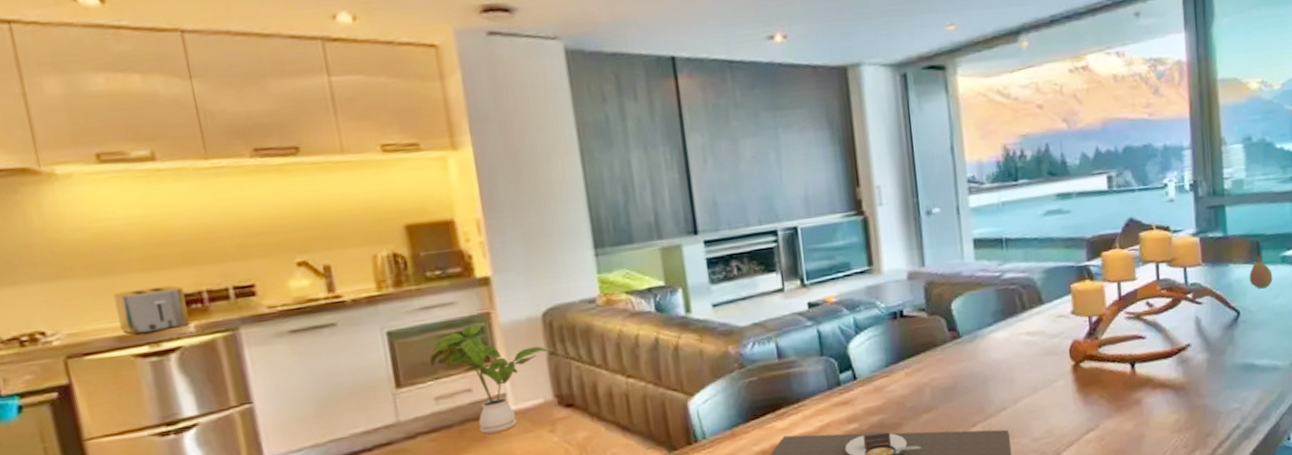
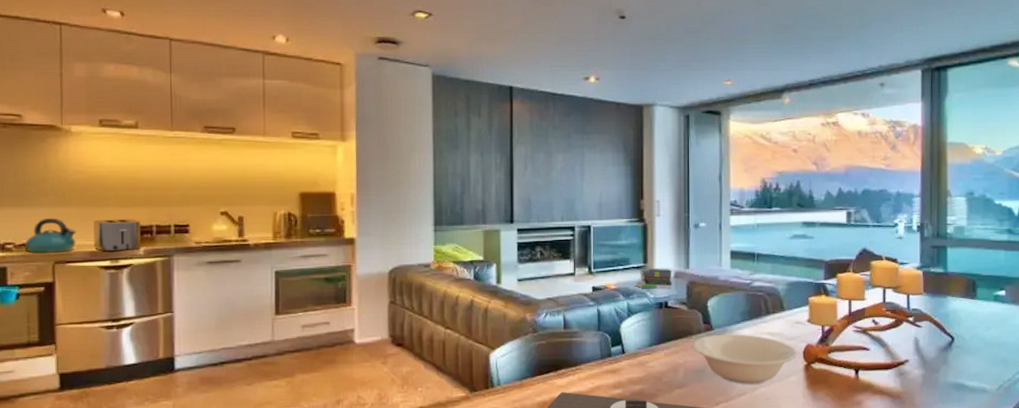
kettle: none [16,296,94,350] -> present [26,218,76,255]
house plant: present [429,323,553,434] -> none [303,272,393,359]
books: none [861,269,907,298] -> present [636,268,672,290]
bowl: none [937,338,1062,398] -> present [692,334,797,384]
fruit: present [1249,254,1273,289] -> none [964,291,986,321]

